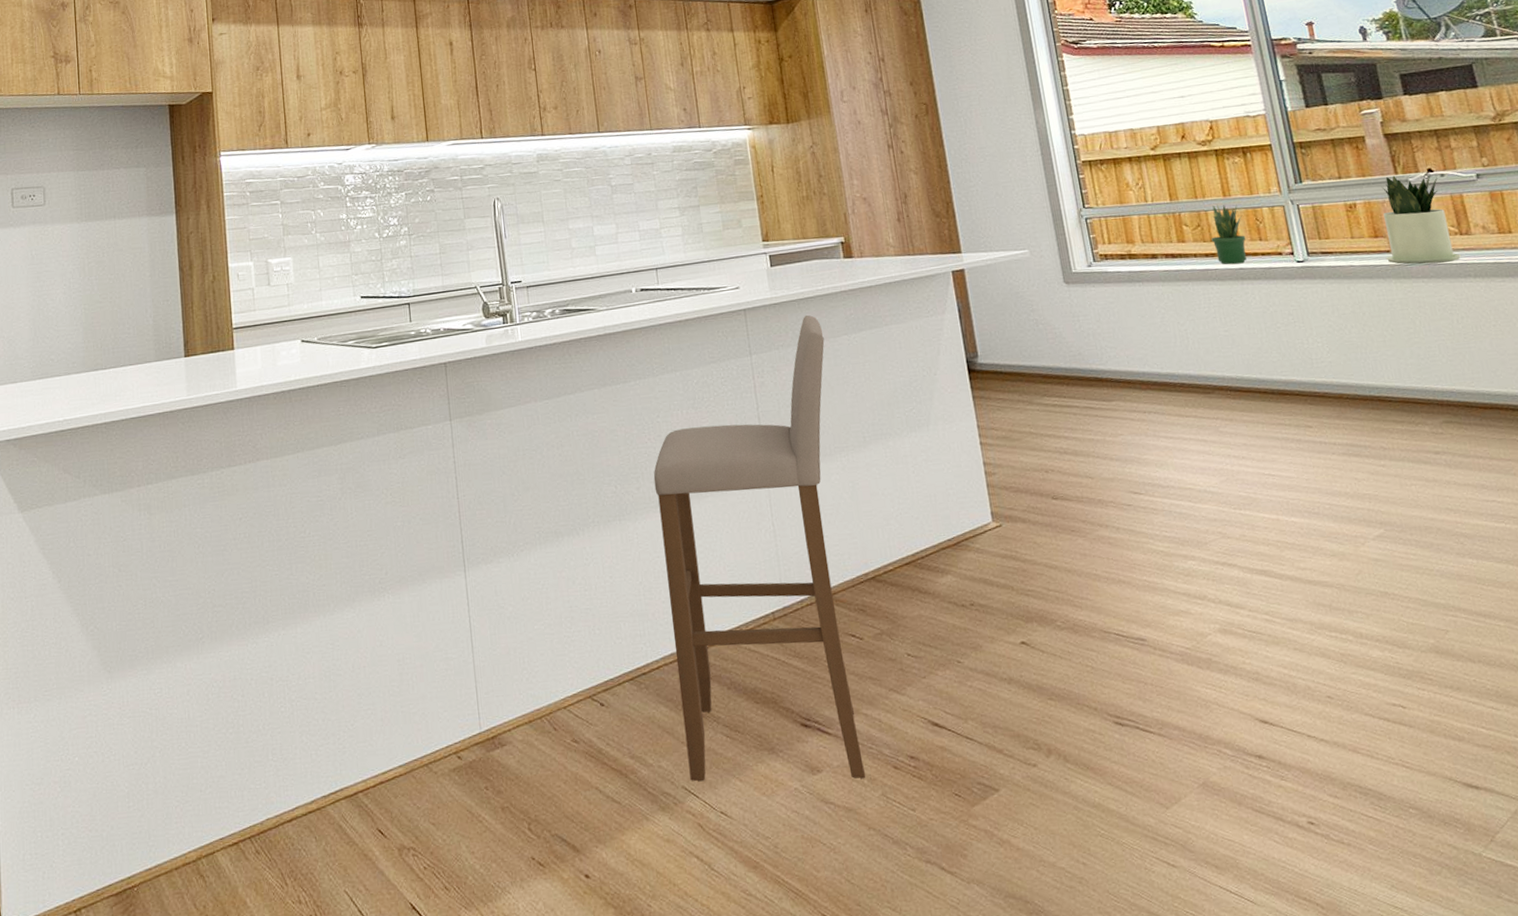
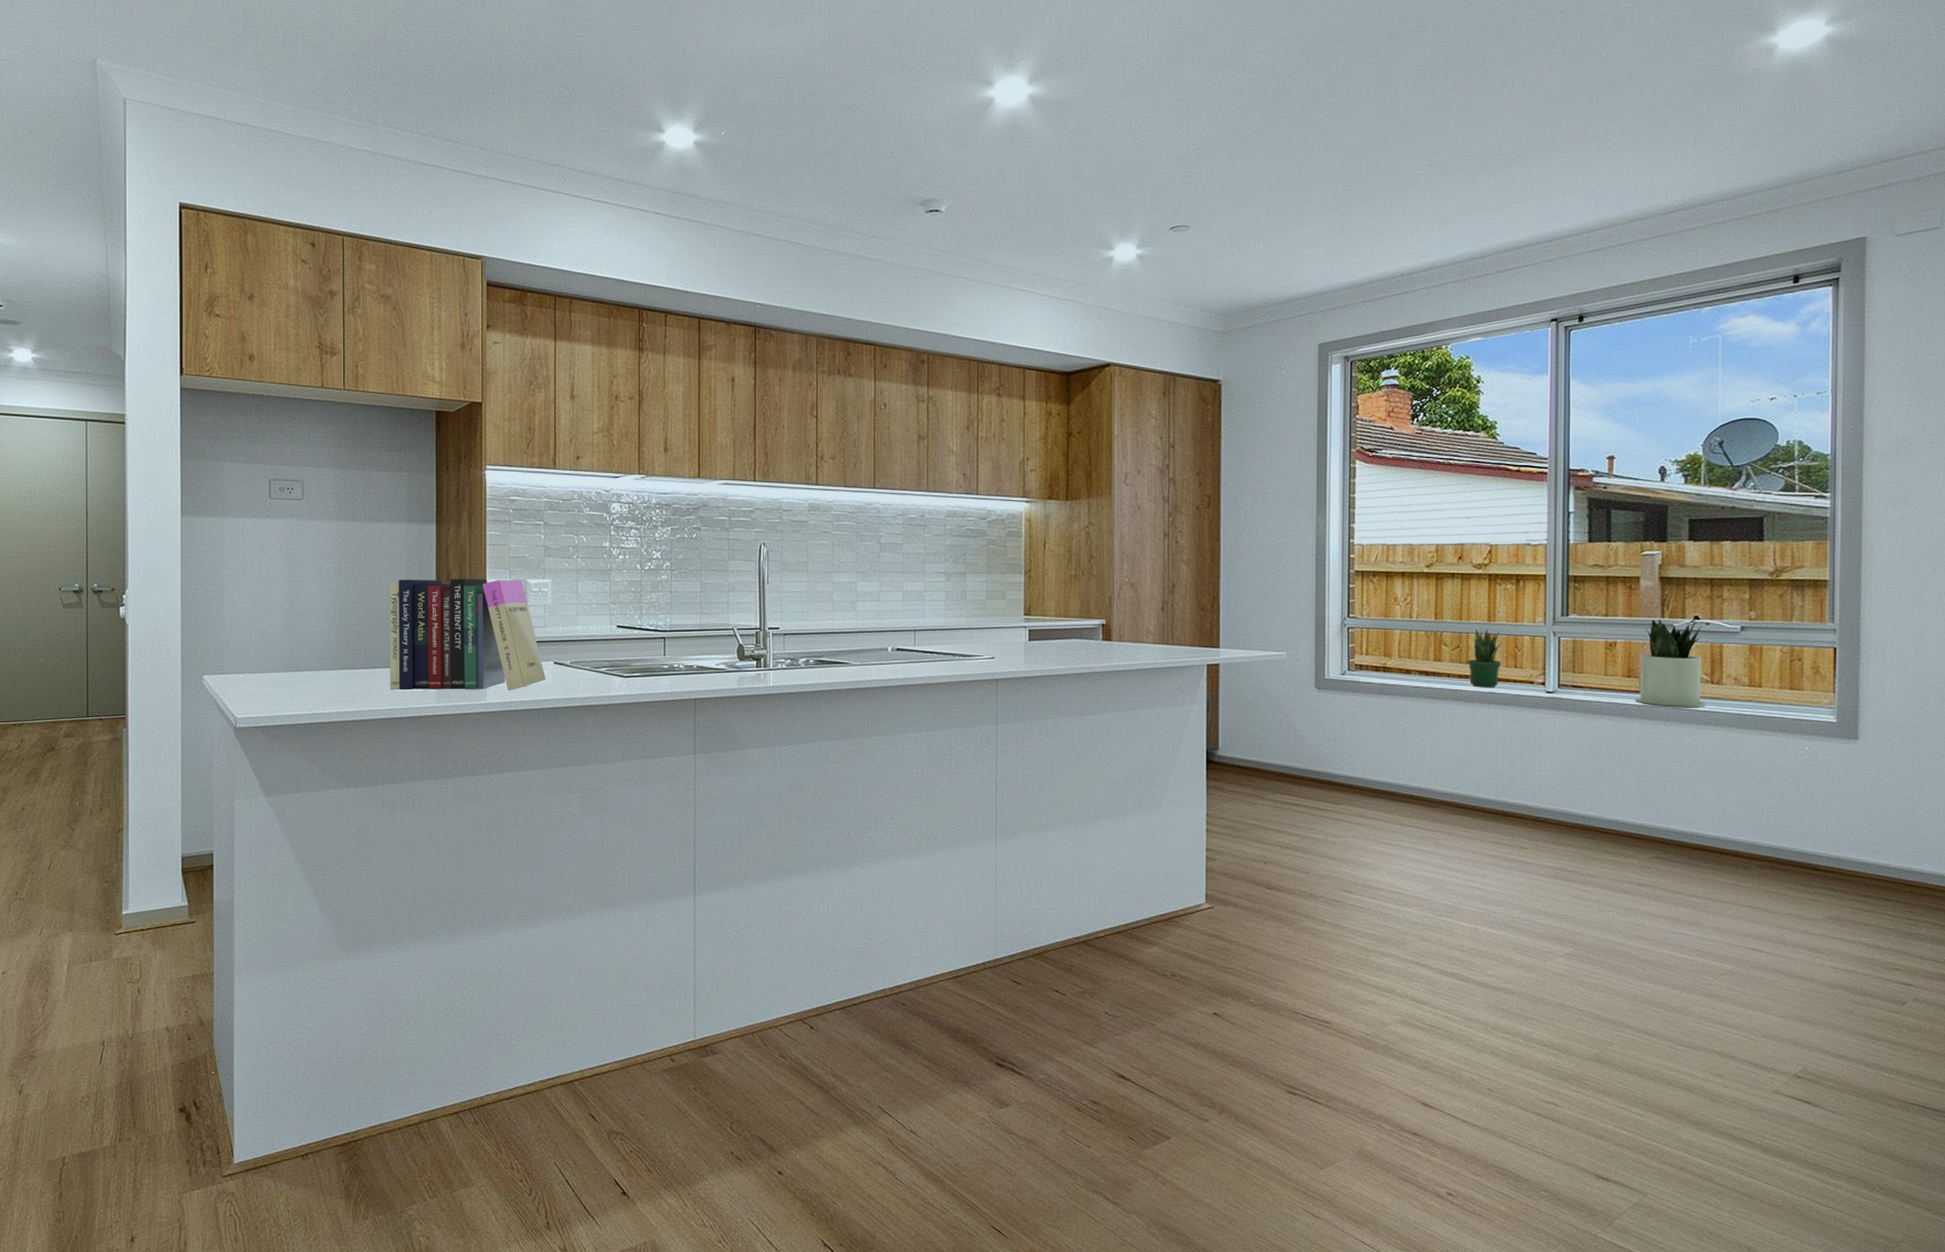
books: none [133,261,295,388] -> present [389,579,546,691]
bar stool: present [653,315,865,782] -> none [886,692,1071,1115]

